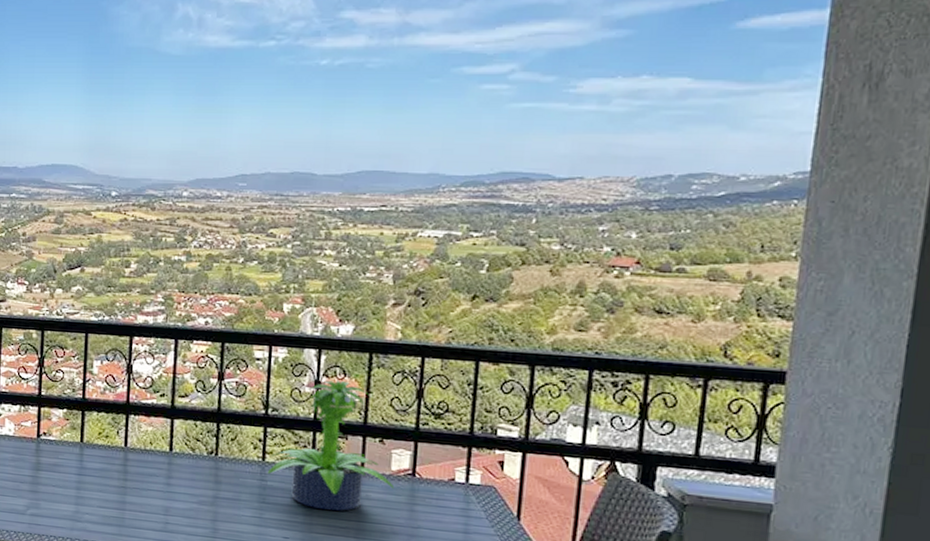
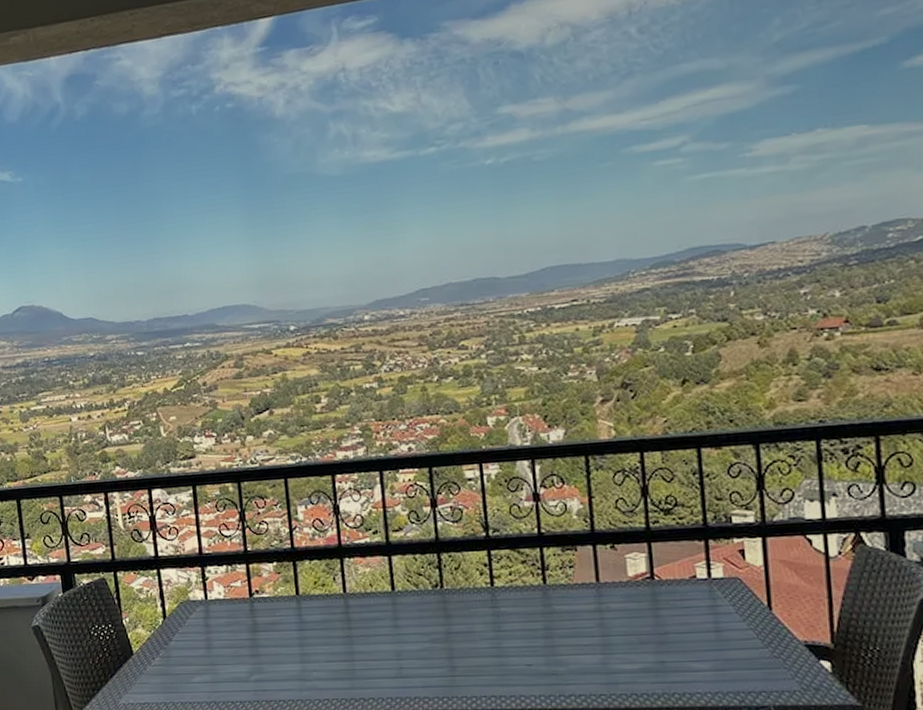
potted plant: present [267,380,395,511] -> none [498,488,635,630]

